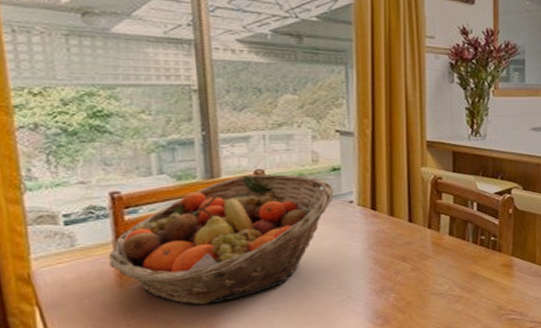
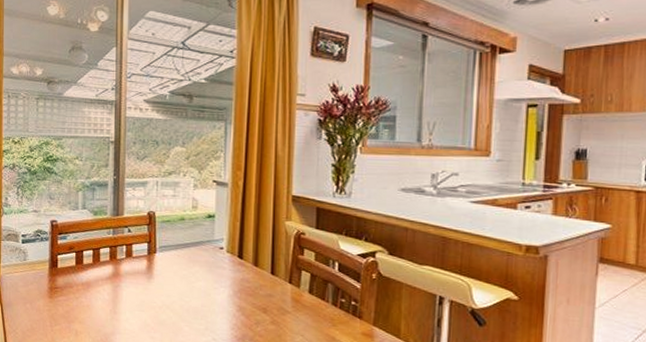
fruit basket: present [108,174,334,305] -> none [45,215,208,324]

